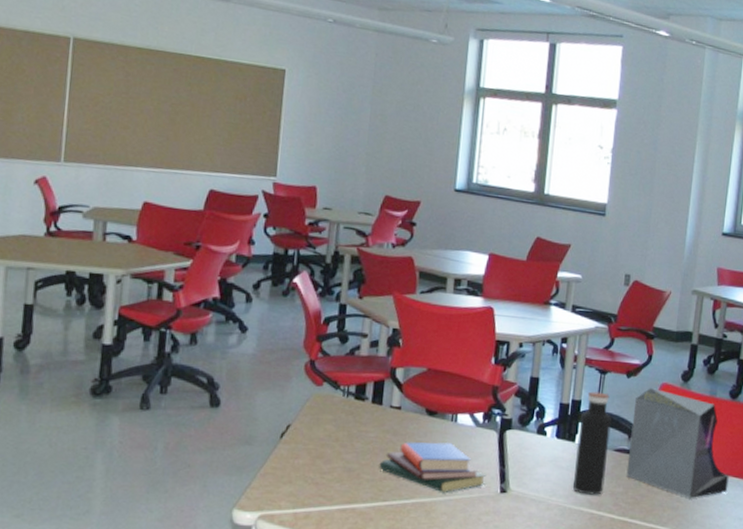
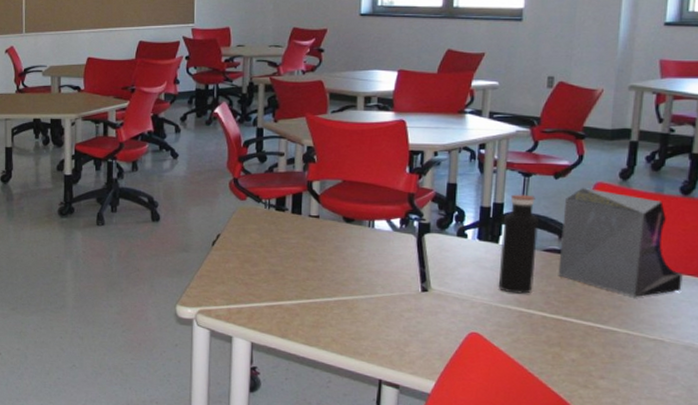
book: present [379,441,487,492] -> none [301,246,407,291]

